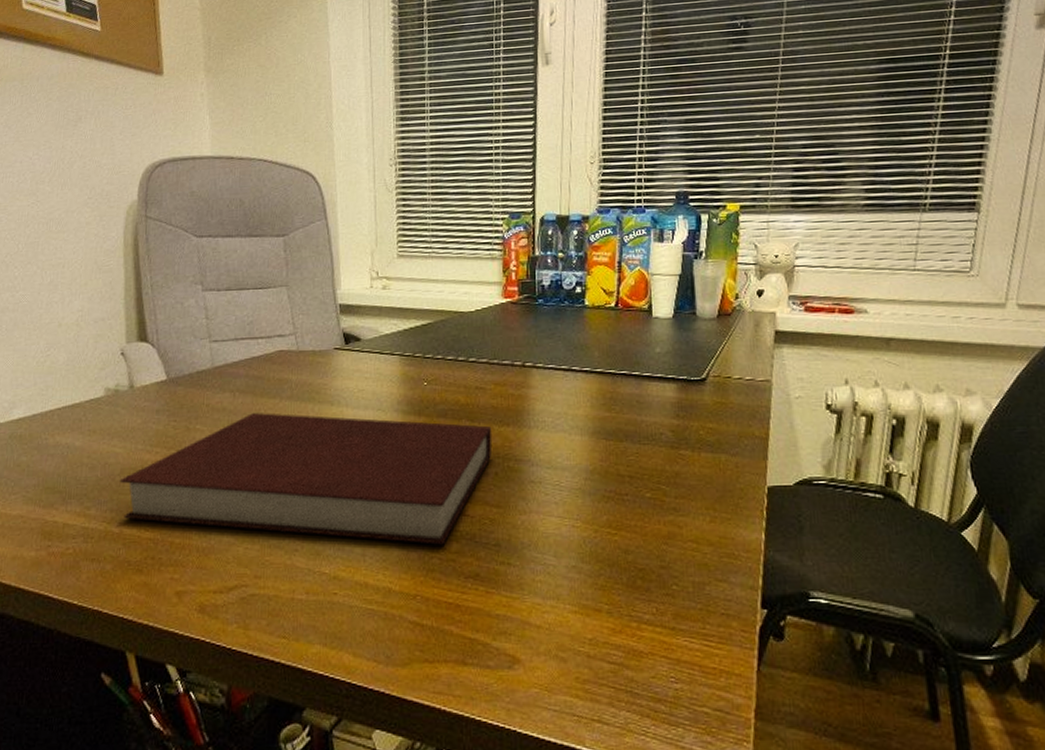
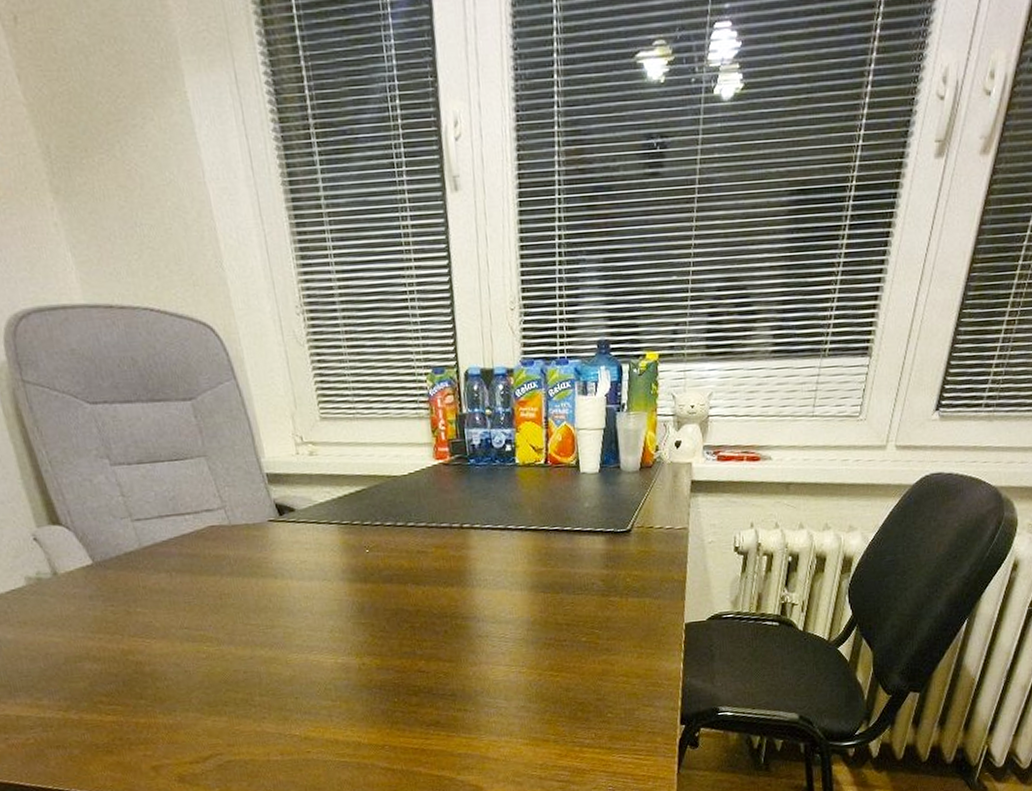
notebook: present [119,413,493,545] -> none [66,587,440,706]

